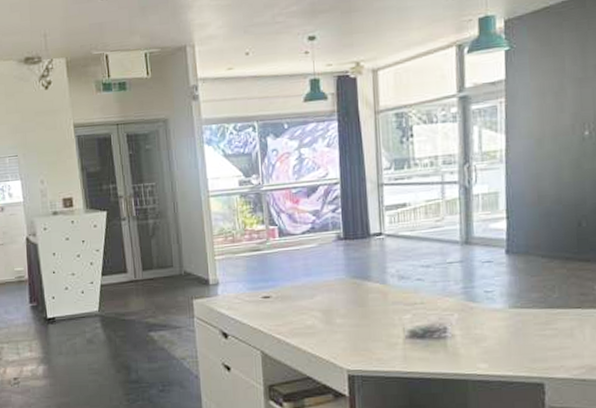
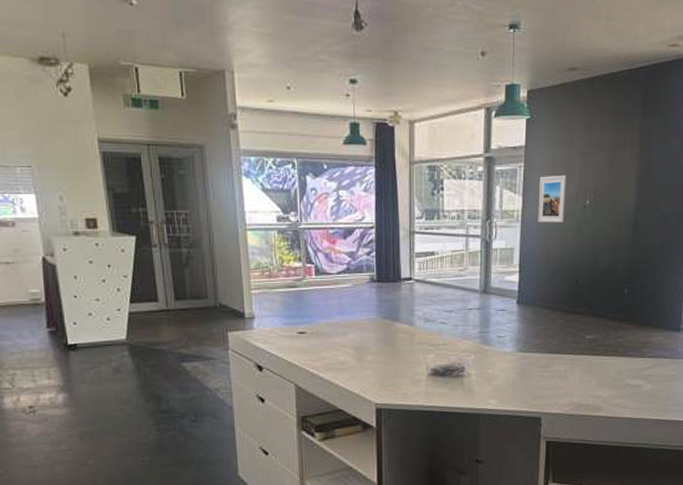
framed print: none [524,105,559,161] -> present [538,175,566,223]

